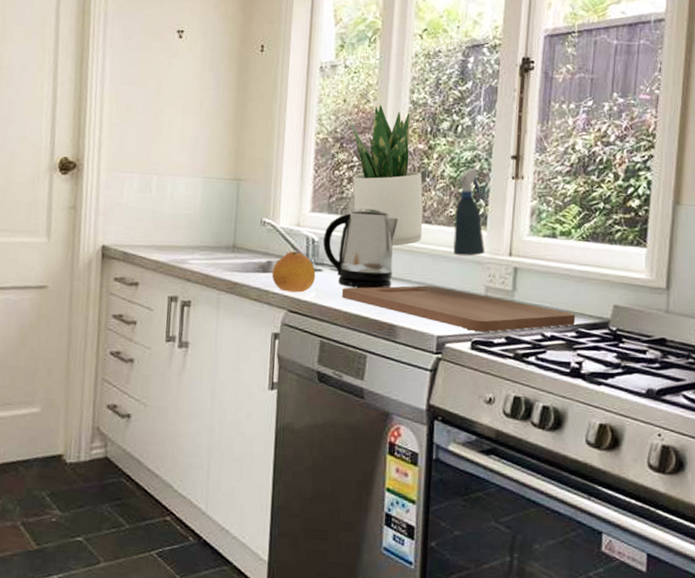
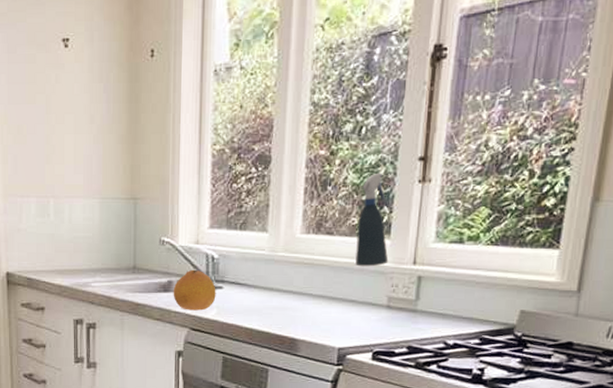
kettle: present [323,208,399,289] -> none [223,222,299,304]
cutting board: present [341,285,576,332] -> none [242,298,481,343]
planter: present [348,105,424,246] -> none [245,109,325,260]

